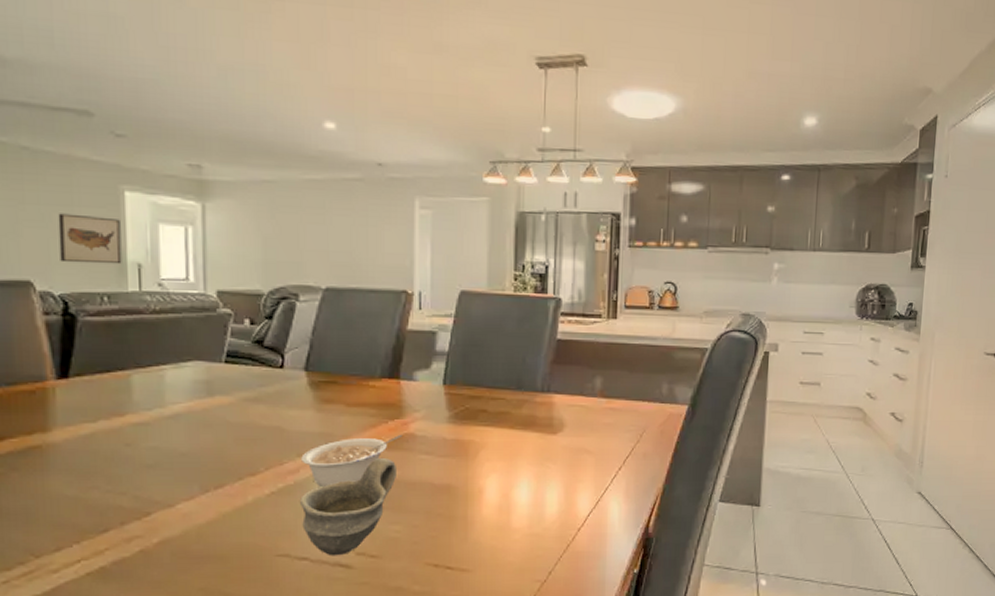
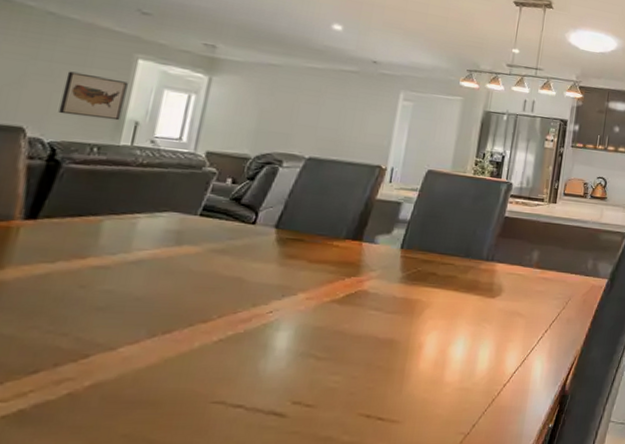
cup: present [300,457,398,556] -> none [243,311,347,405]
legume: present [301,434,402,487] -> none [255,290,356,336]

